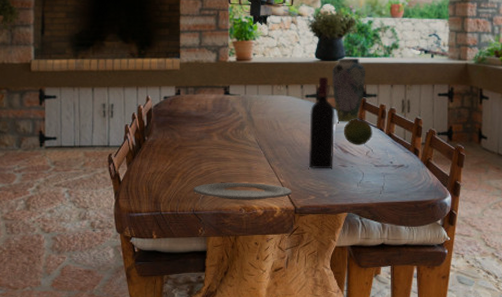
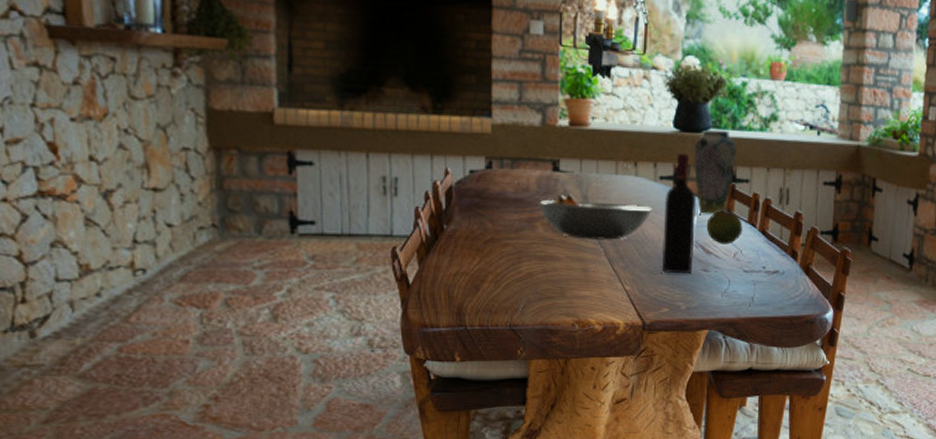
plate: present [193,183,292,200] -> none [509,289,639,313]
fruit bowl: none [213,111,301,145] -> present [537,194,652,240]

